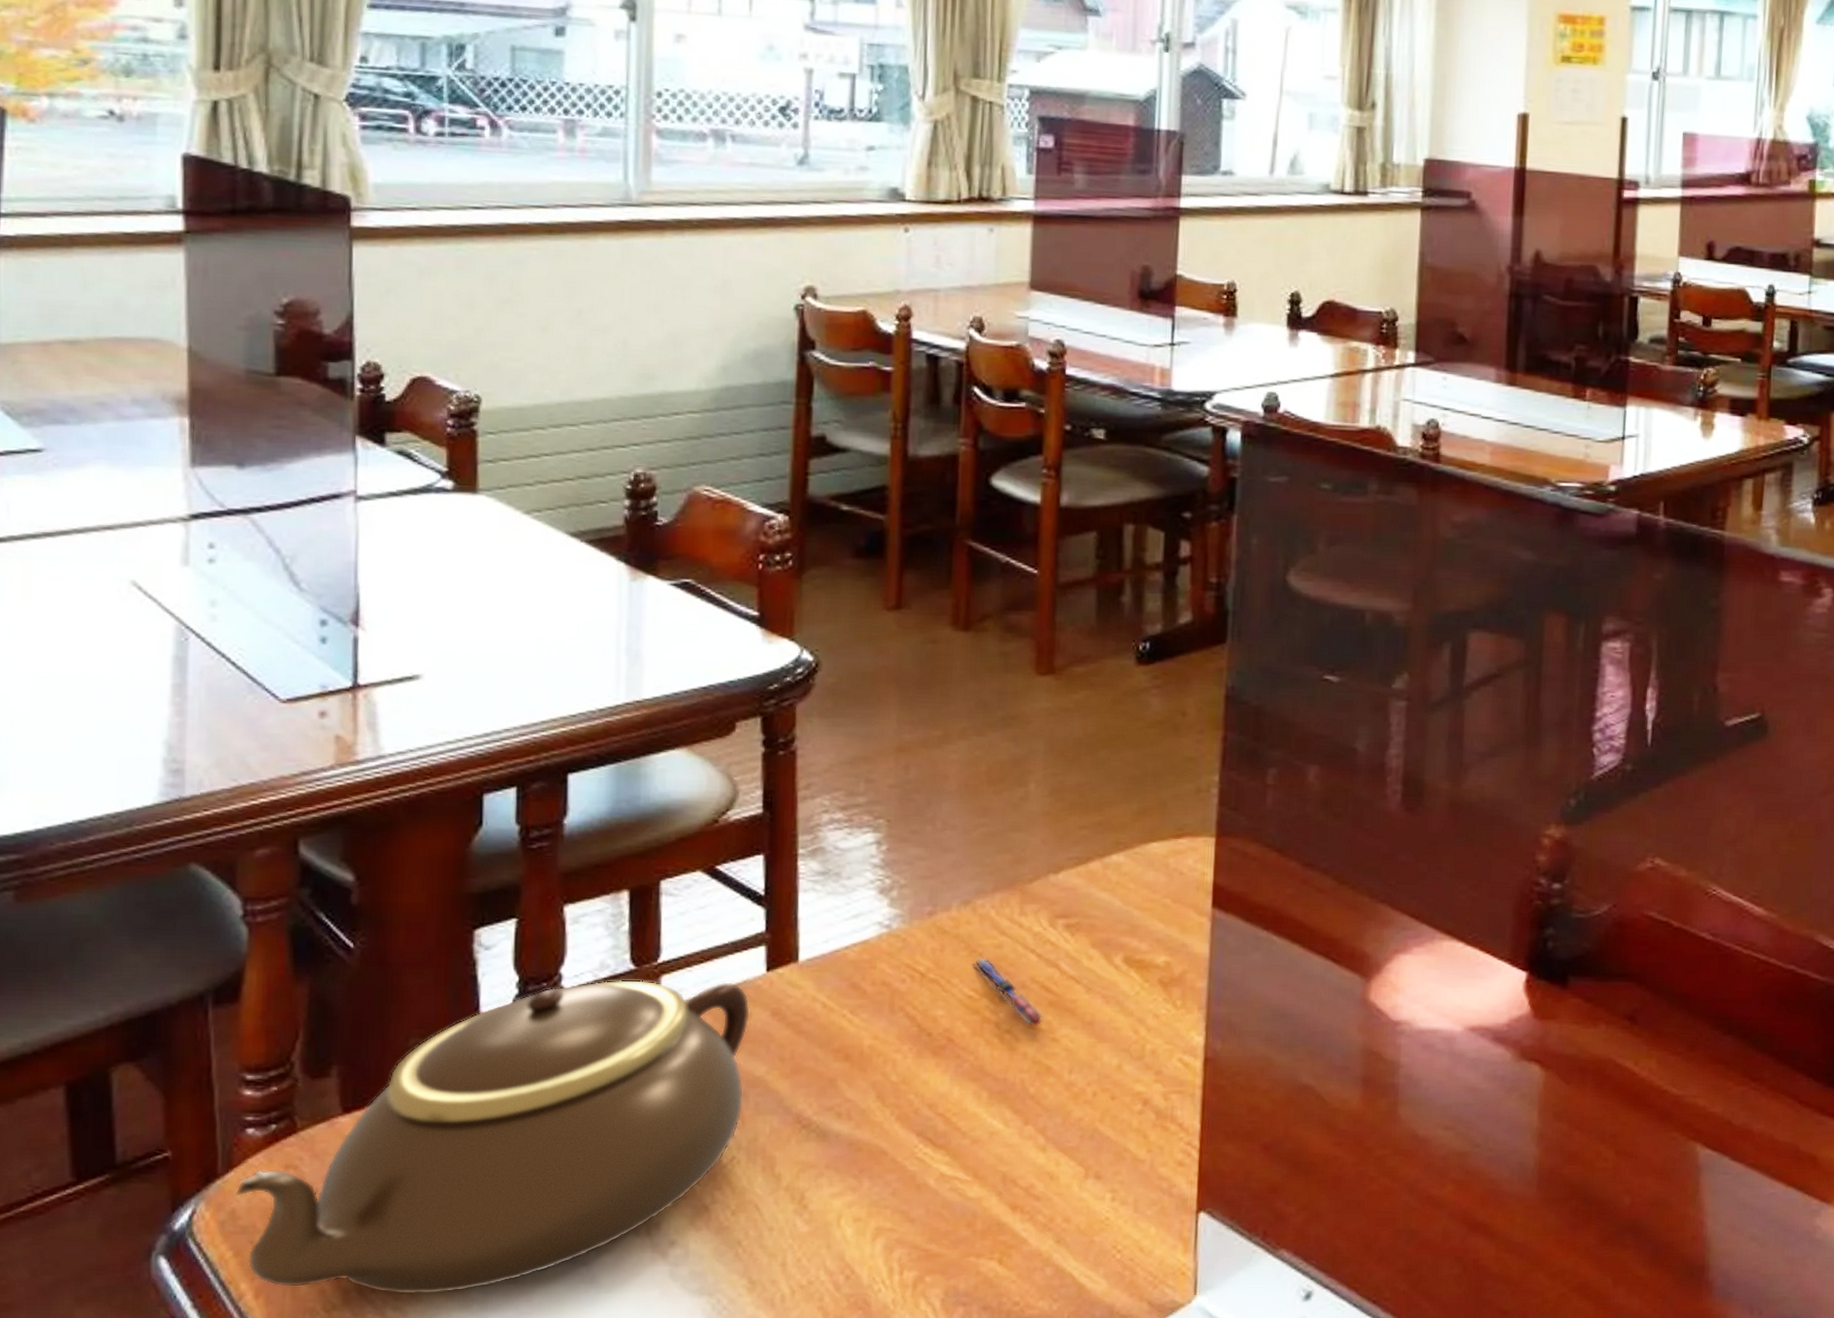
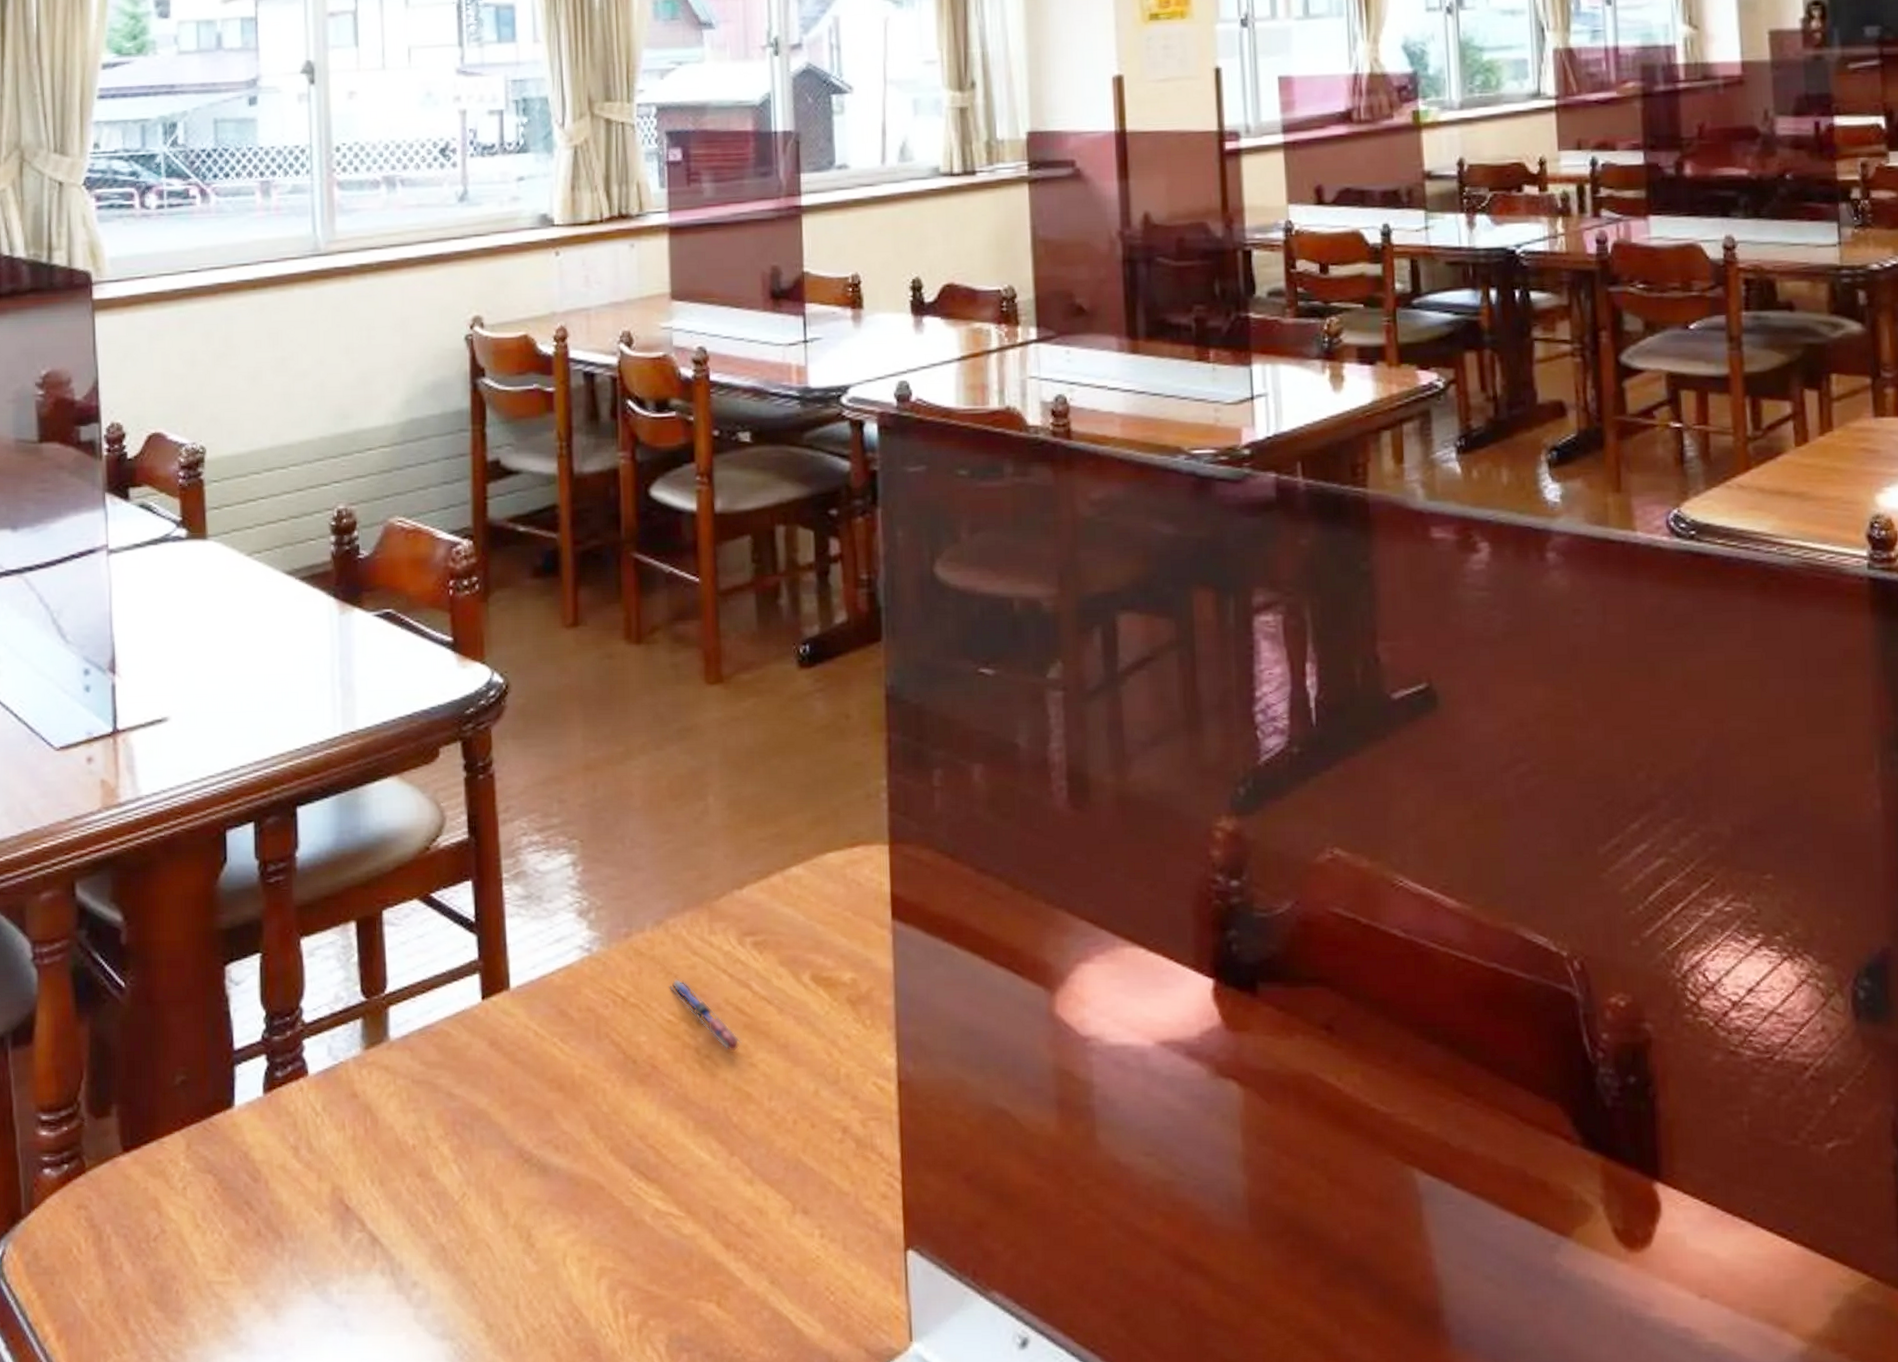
teapot: present [235,980,750,1295] -> none [36,1012,470,1337]

